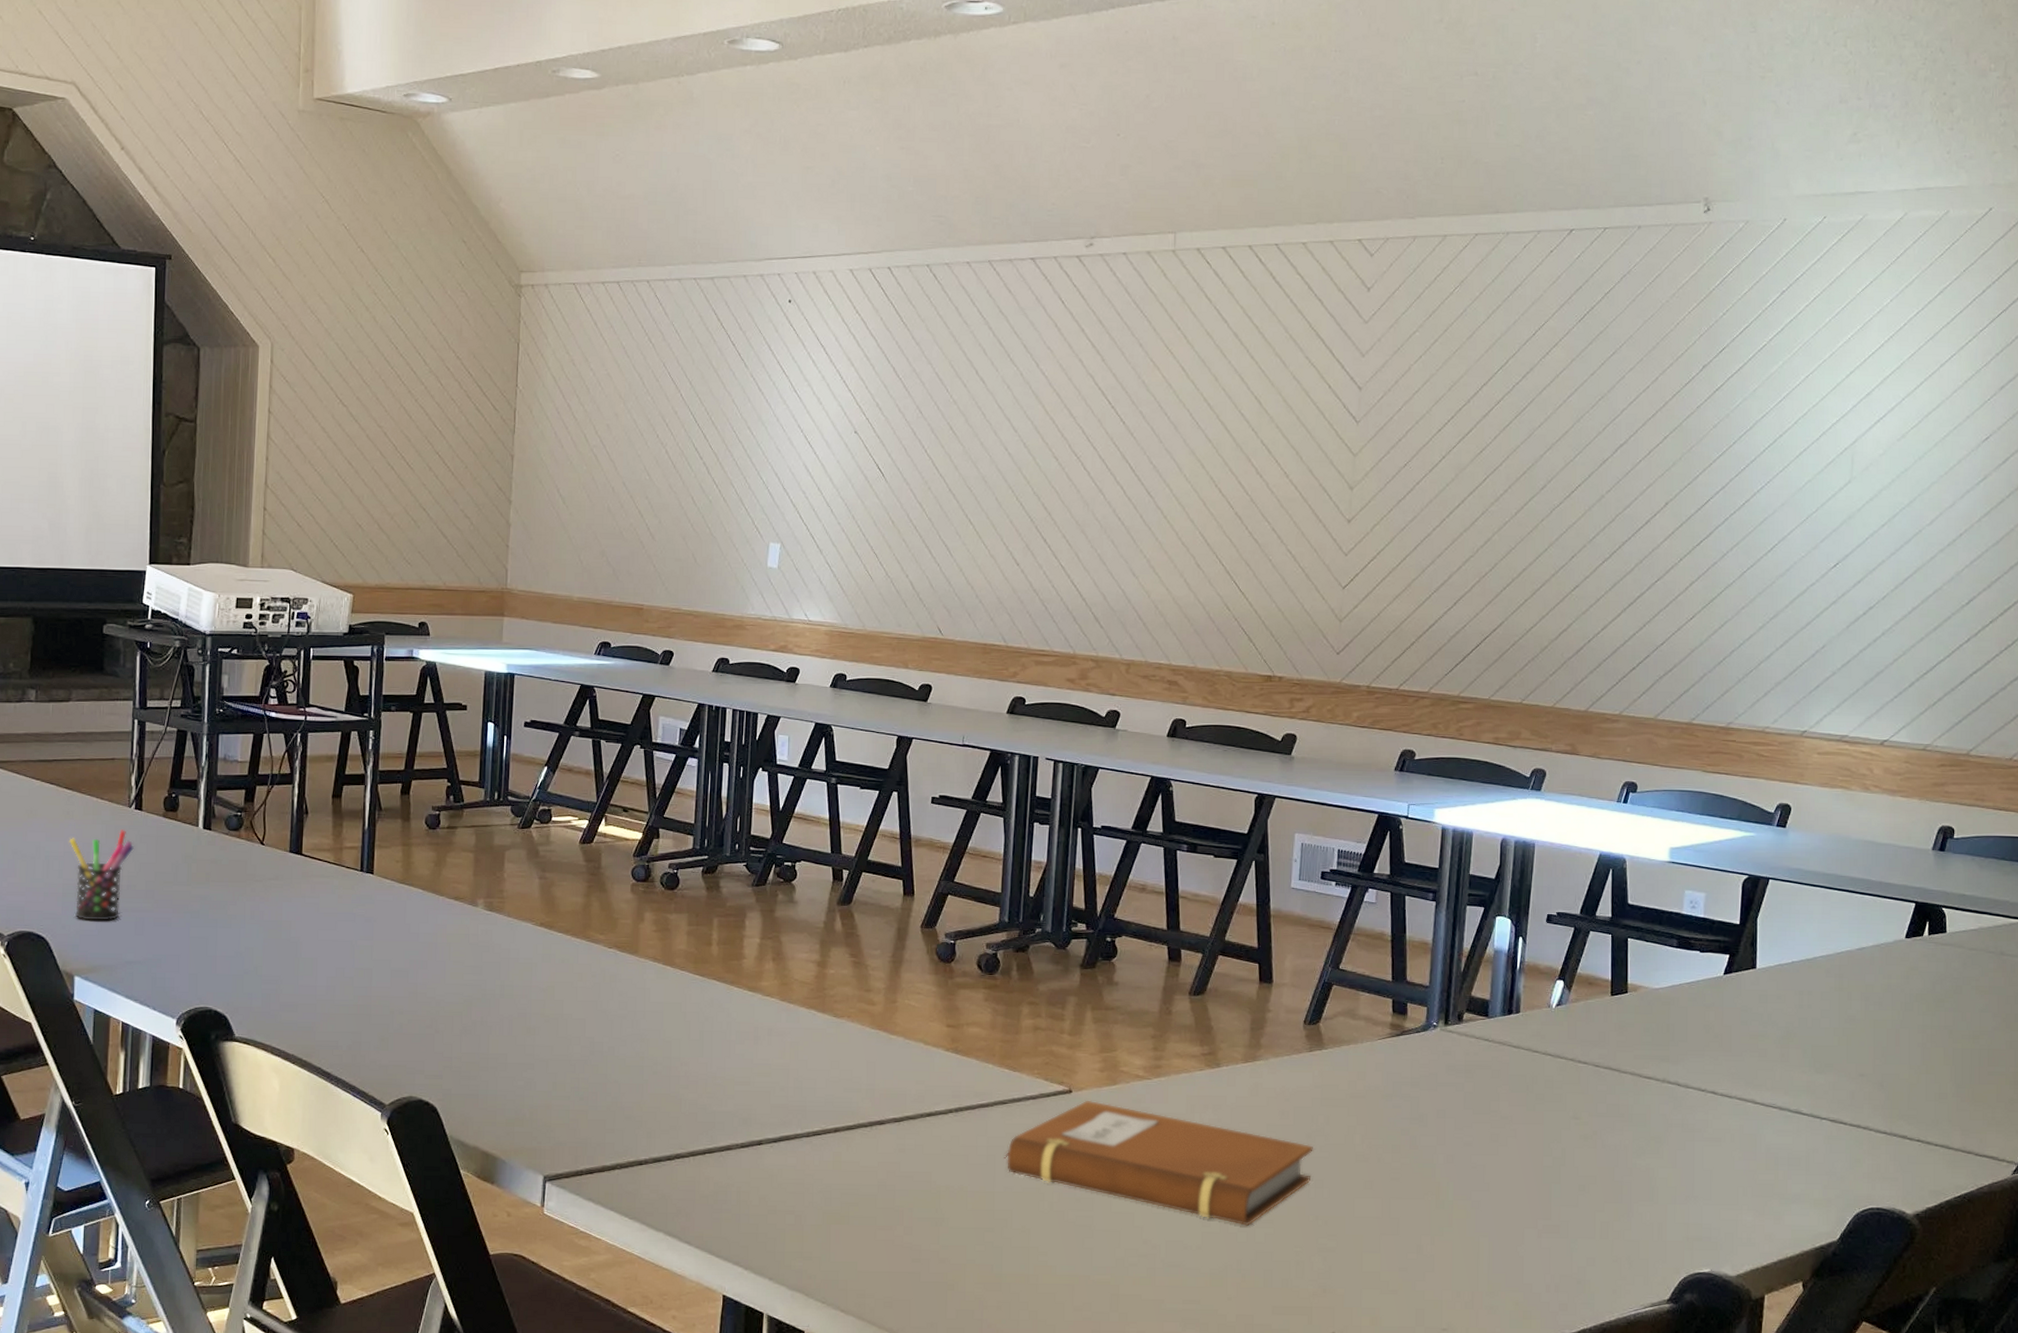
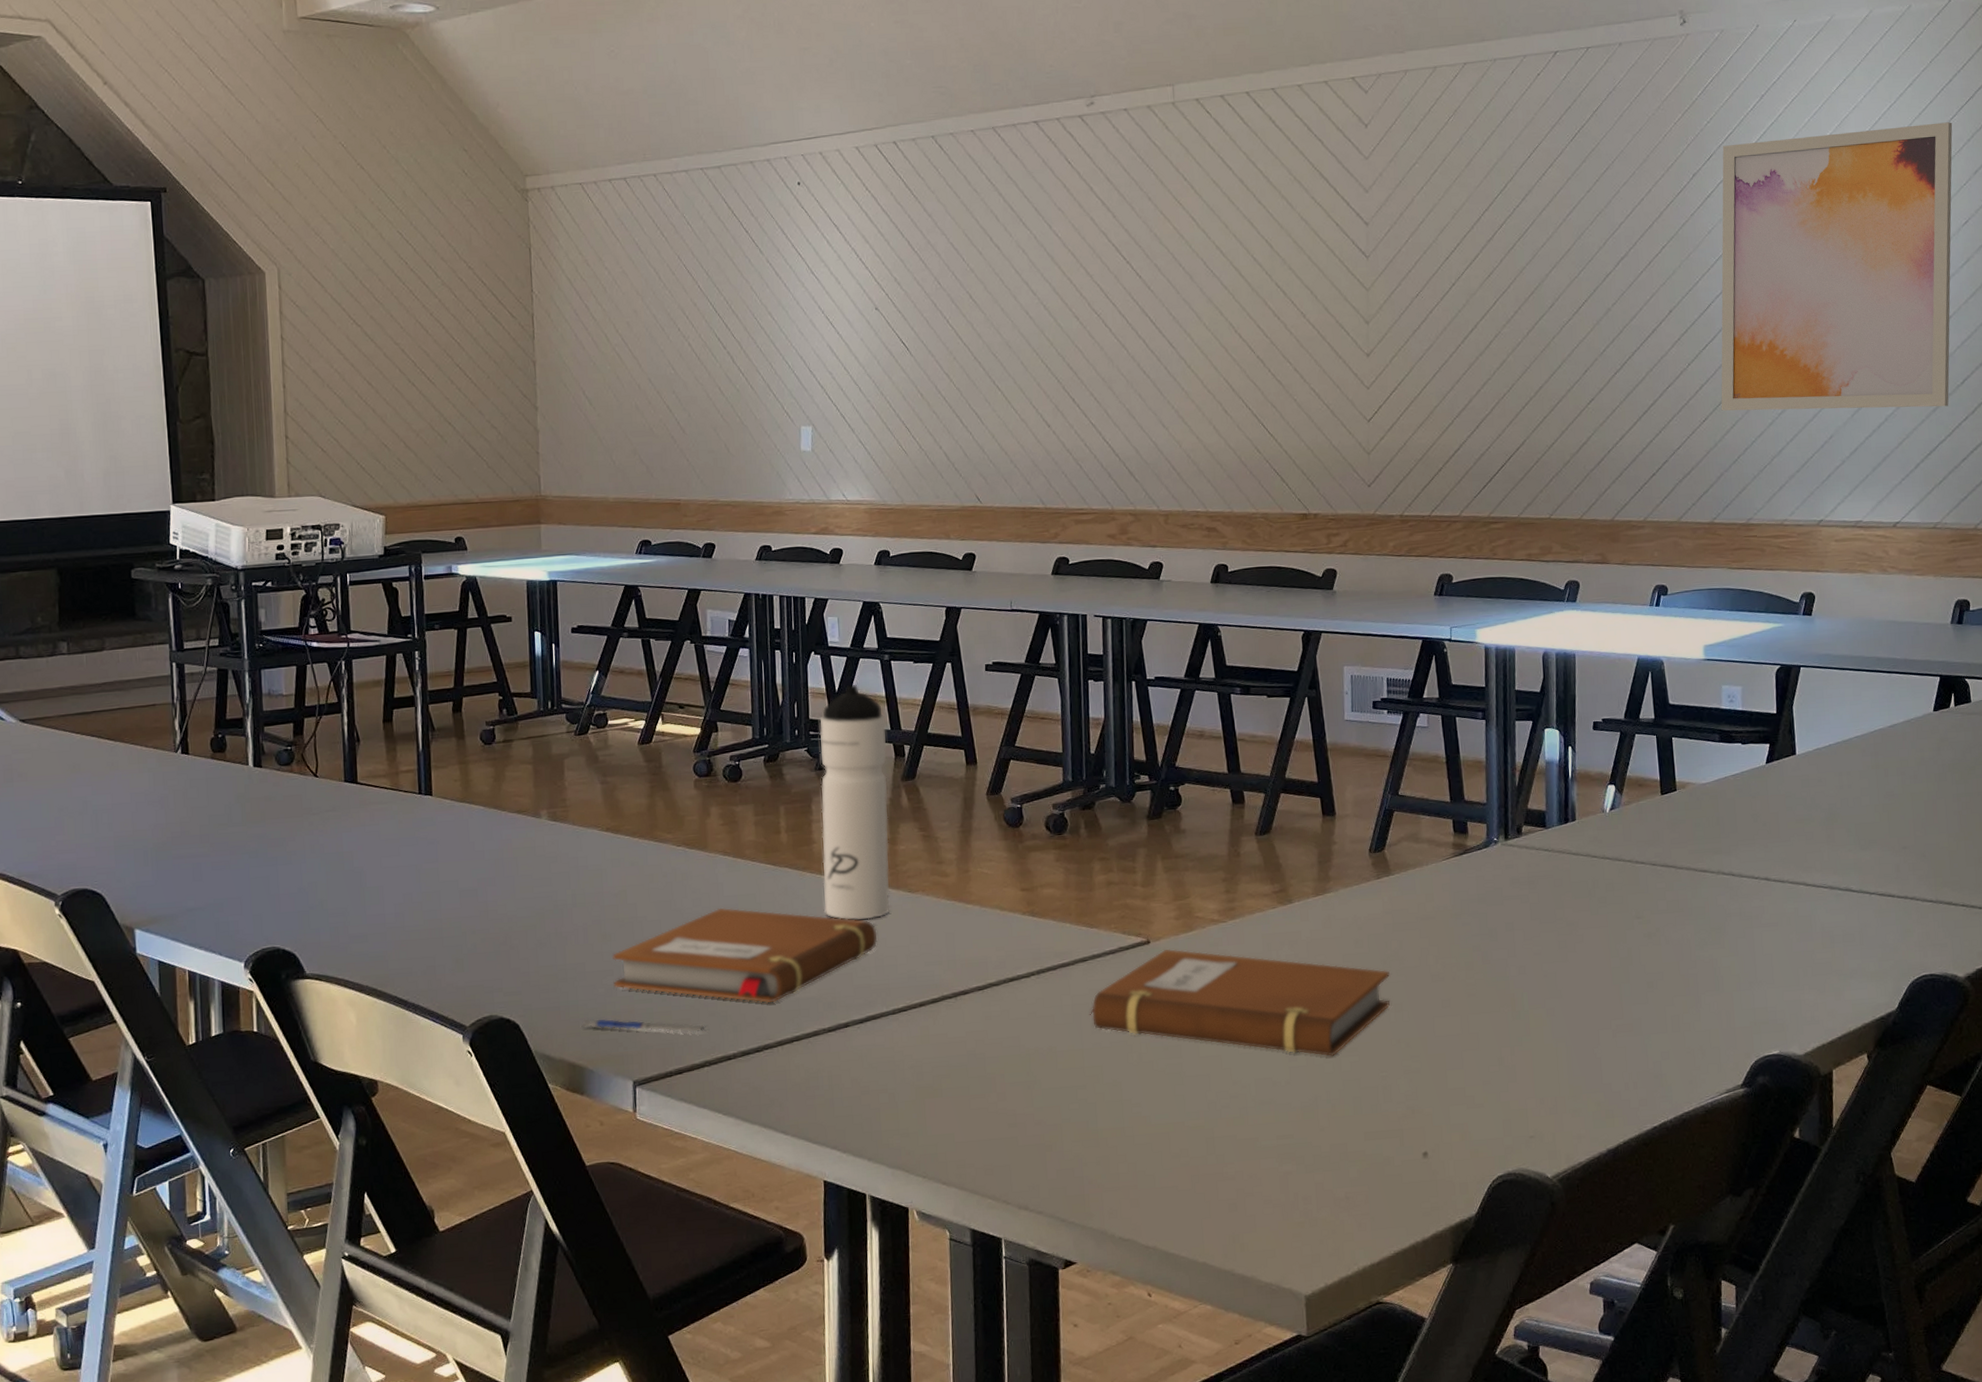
pen holder: present [68,830,134,921] -> none [116,776,184,872]
pen: none [498,1109,621,1135] -> present [581,1018,706,1033]
notebook: none [533,1013,799,1113] -> present [612,907,878,1004]
water bottle: none [748,805,828,1041] -> present [819,685,890,921]
wall art: none [1710,334,1982,626] -> present [1721,122,1953,411]

